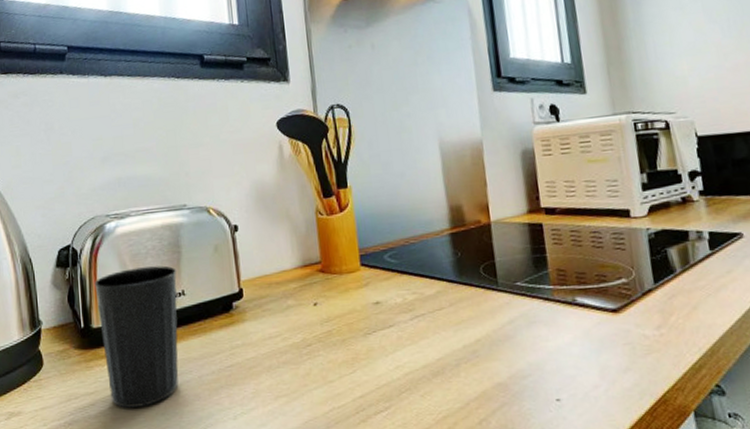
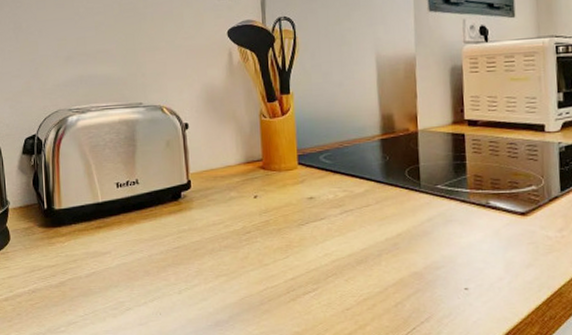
cup: present [94,265,179,409] -> none [57,157,132,281]

